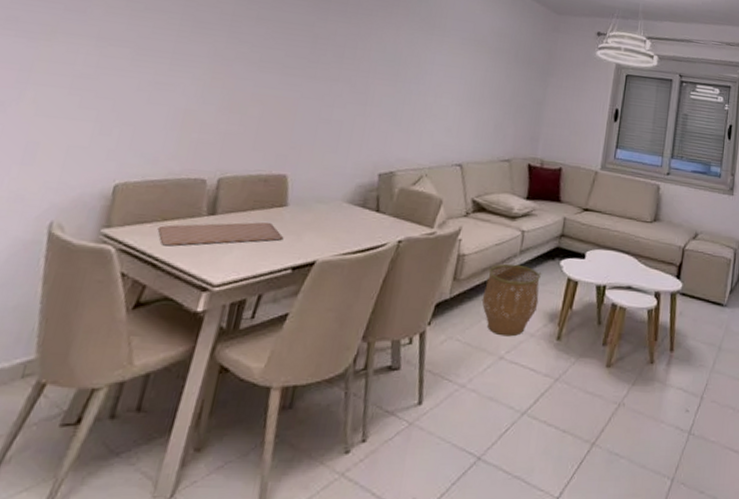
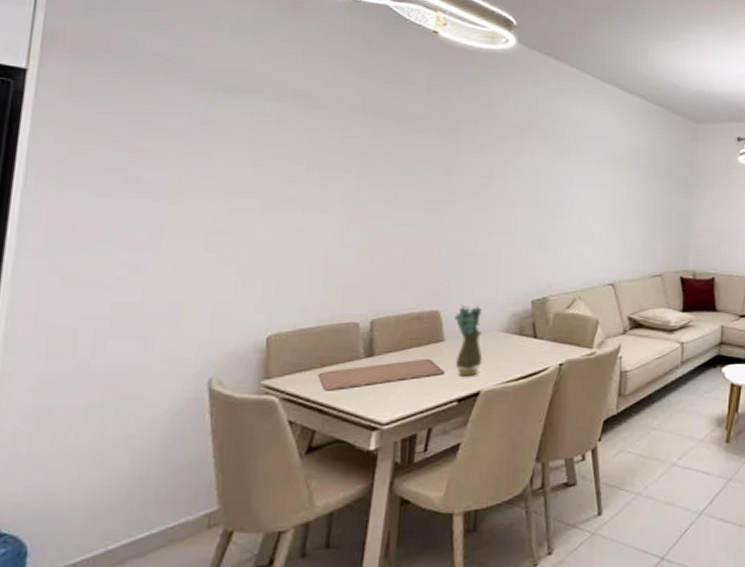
vase: none [295,172,329,245] -> present [454,305,483,376]
basket: present [482,263,542,337] -> none [648,375,705,445]

